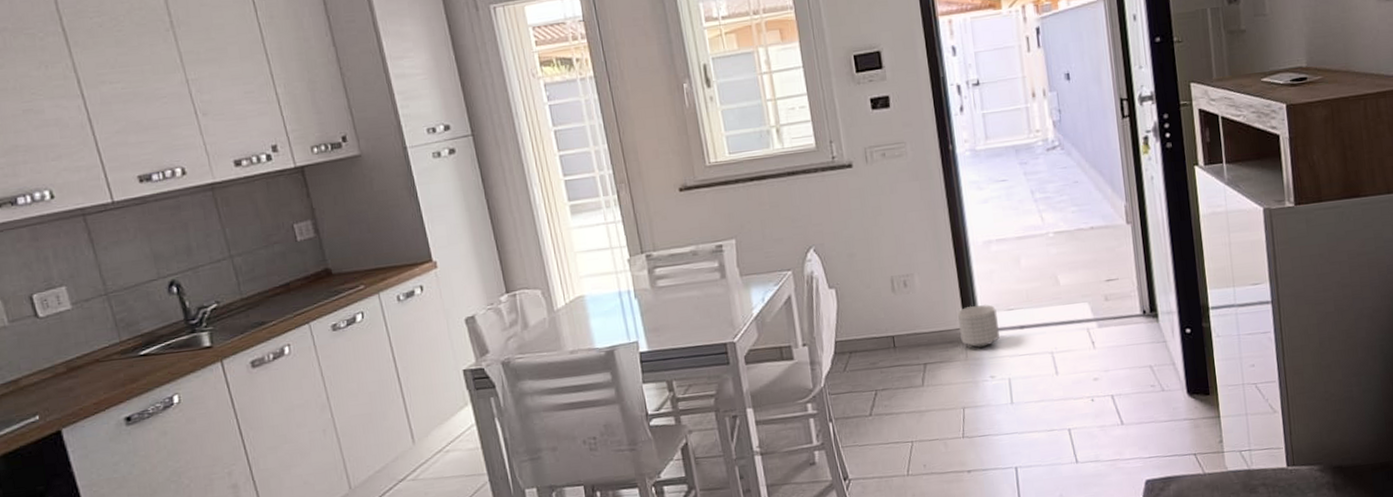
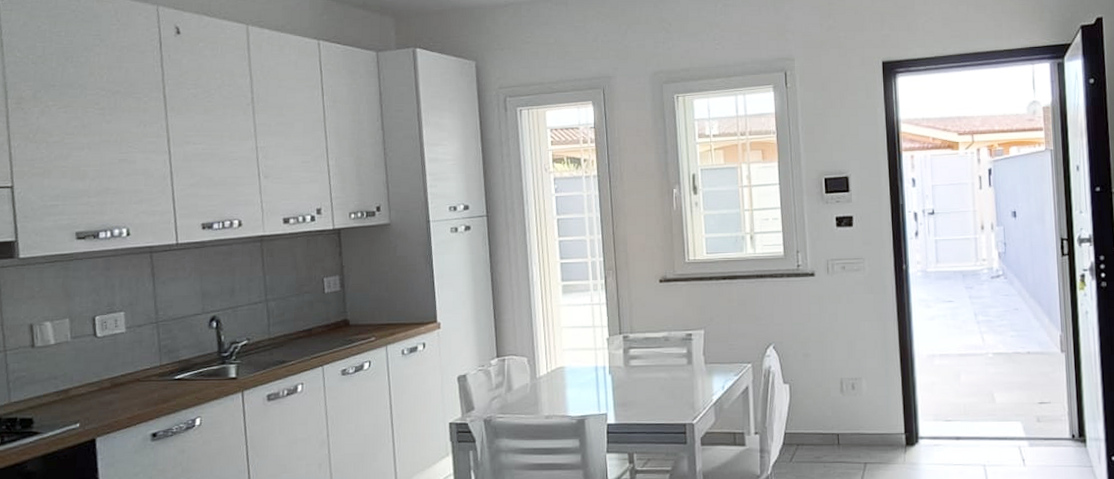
planter: present [957,304,1000,348] -> none [898,413,936,453]

